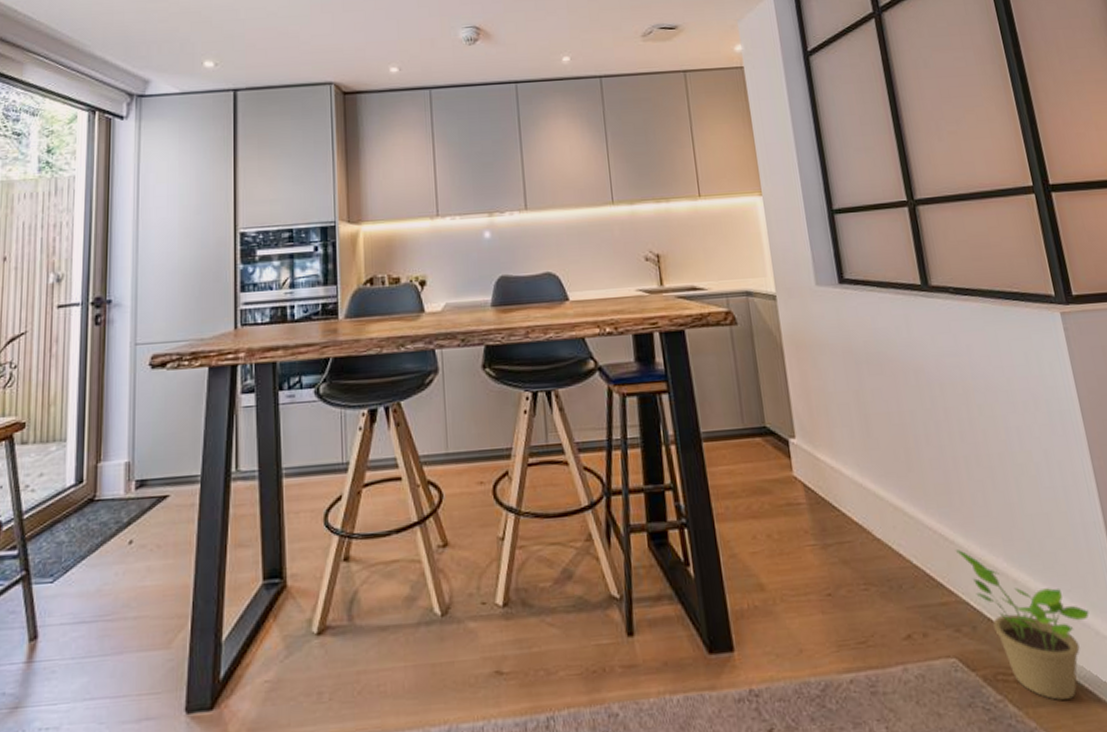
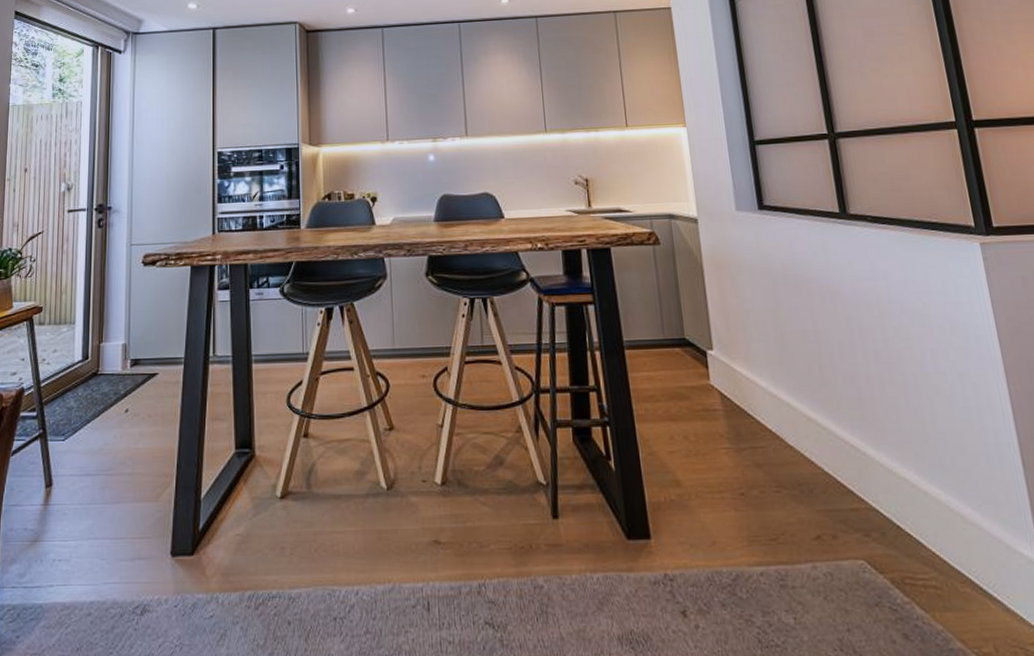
potted plant: present [956,550,1090,700] -> none [867,461,1001,606]

